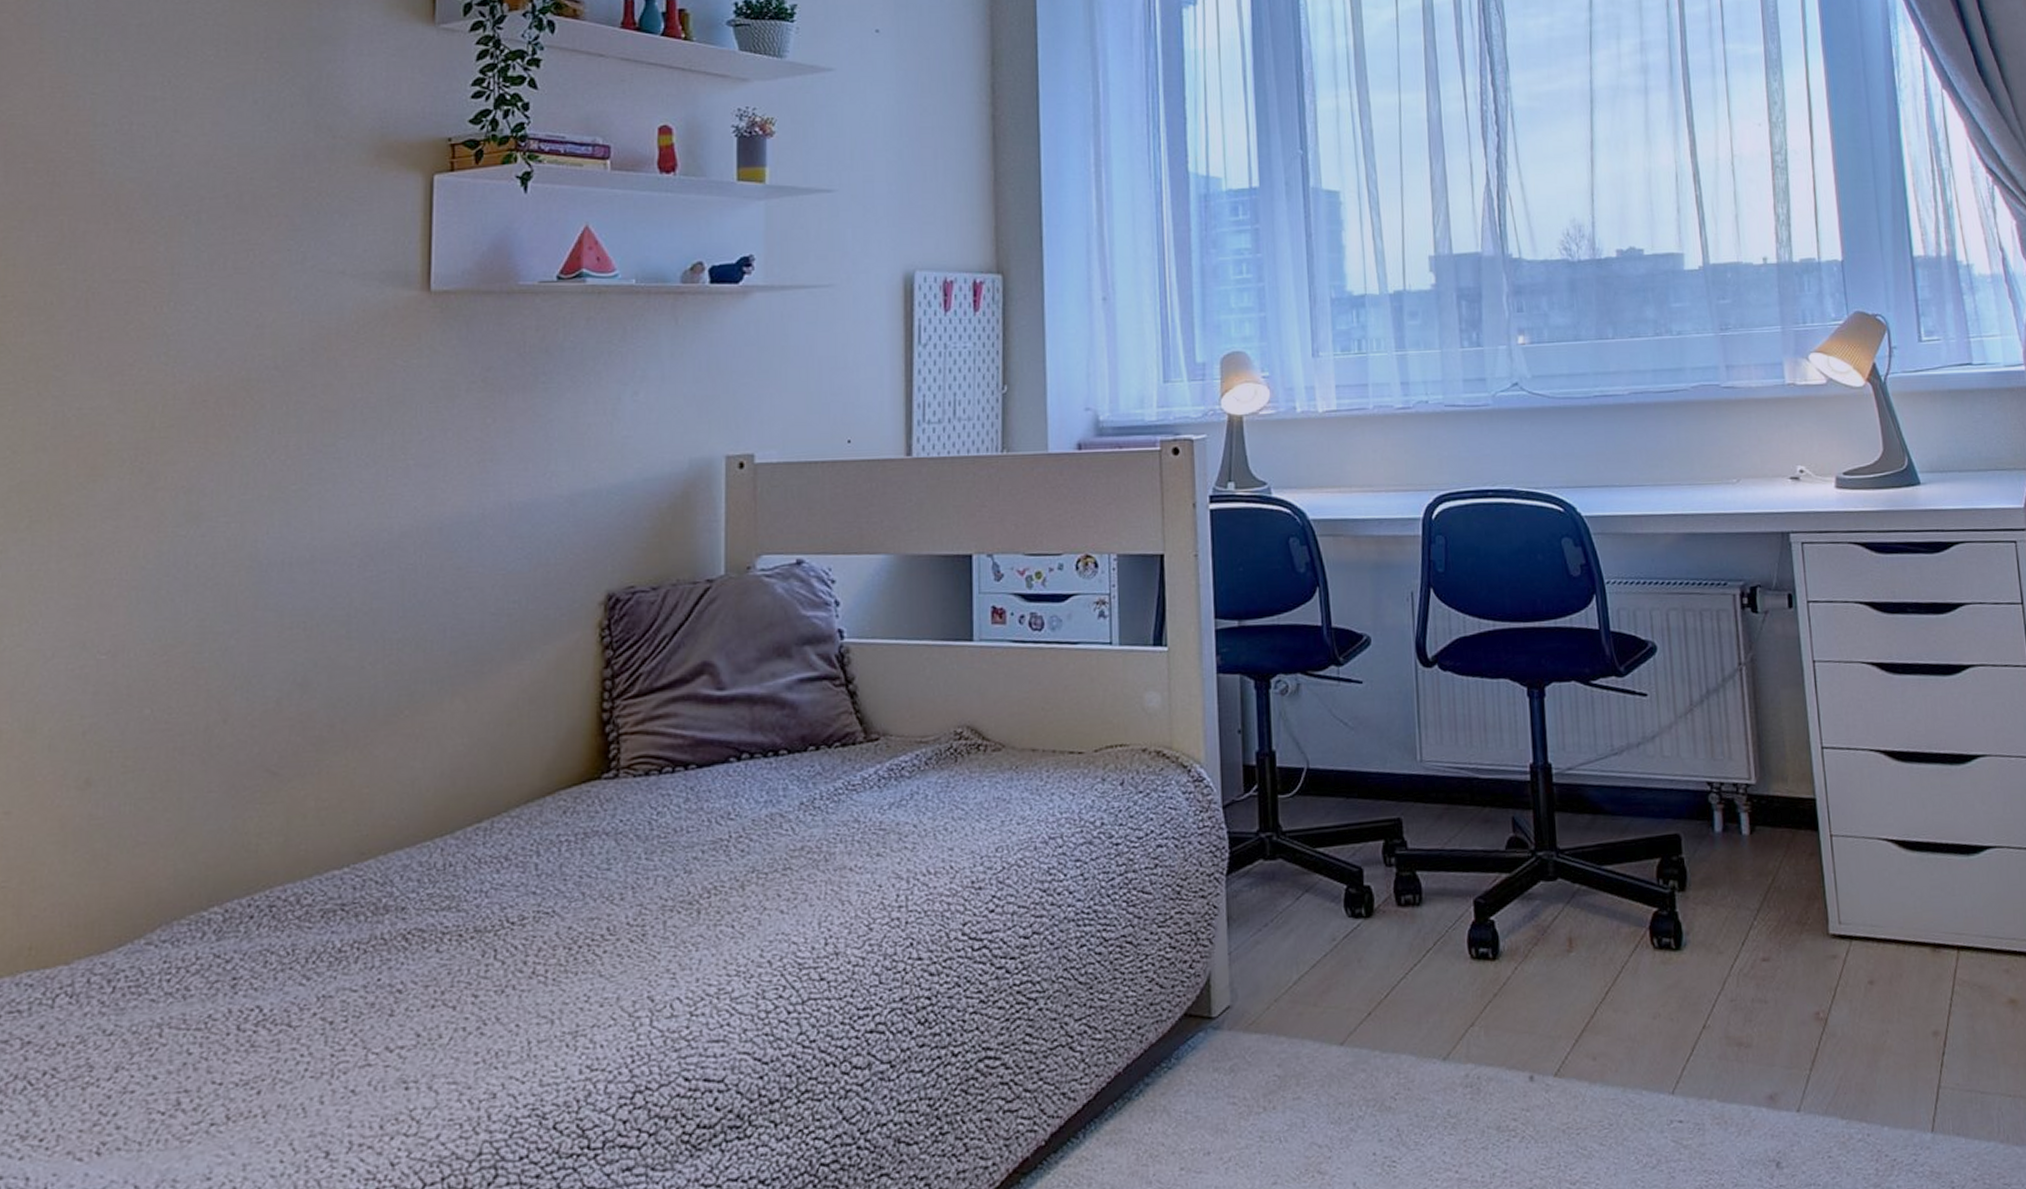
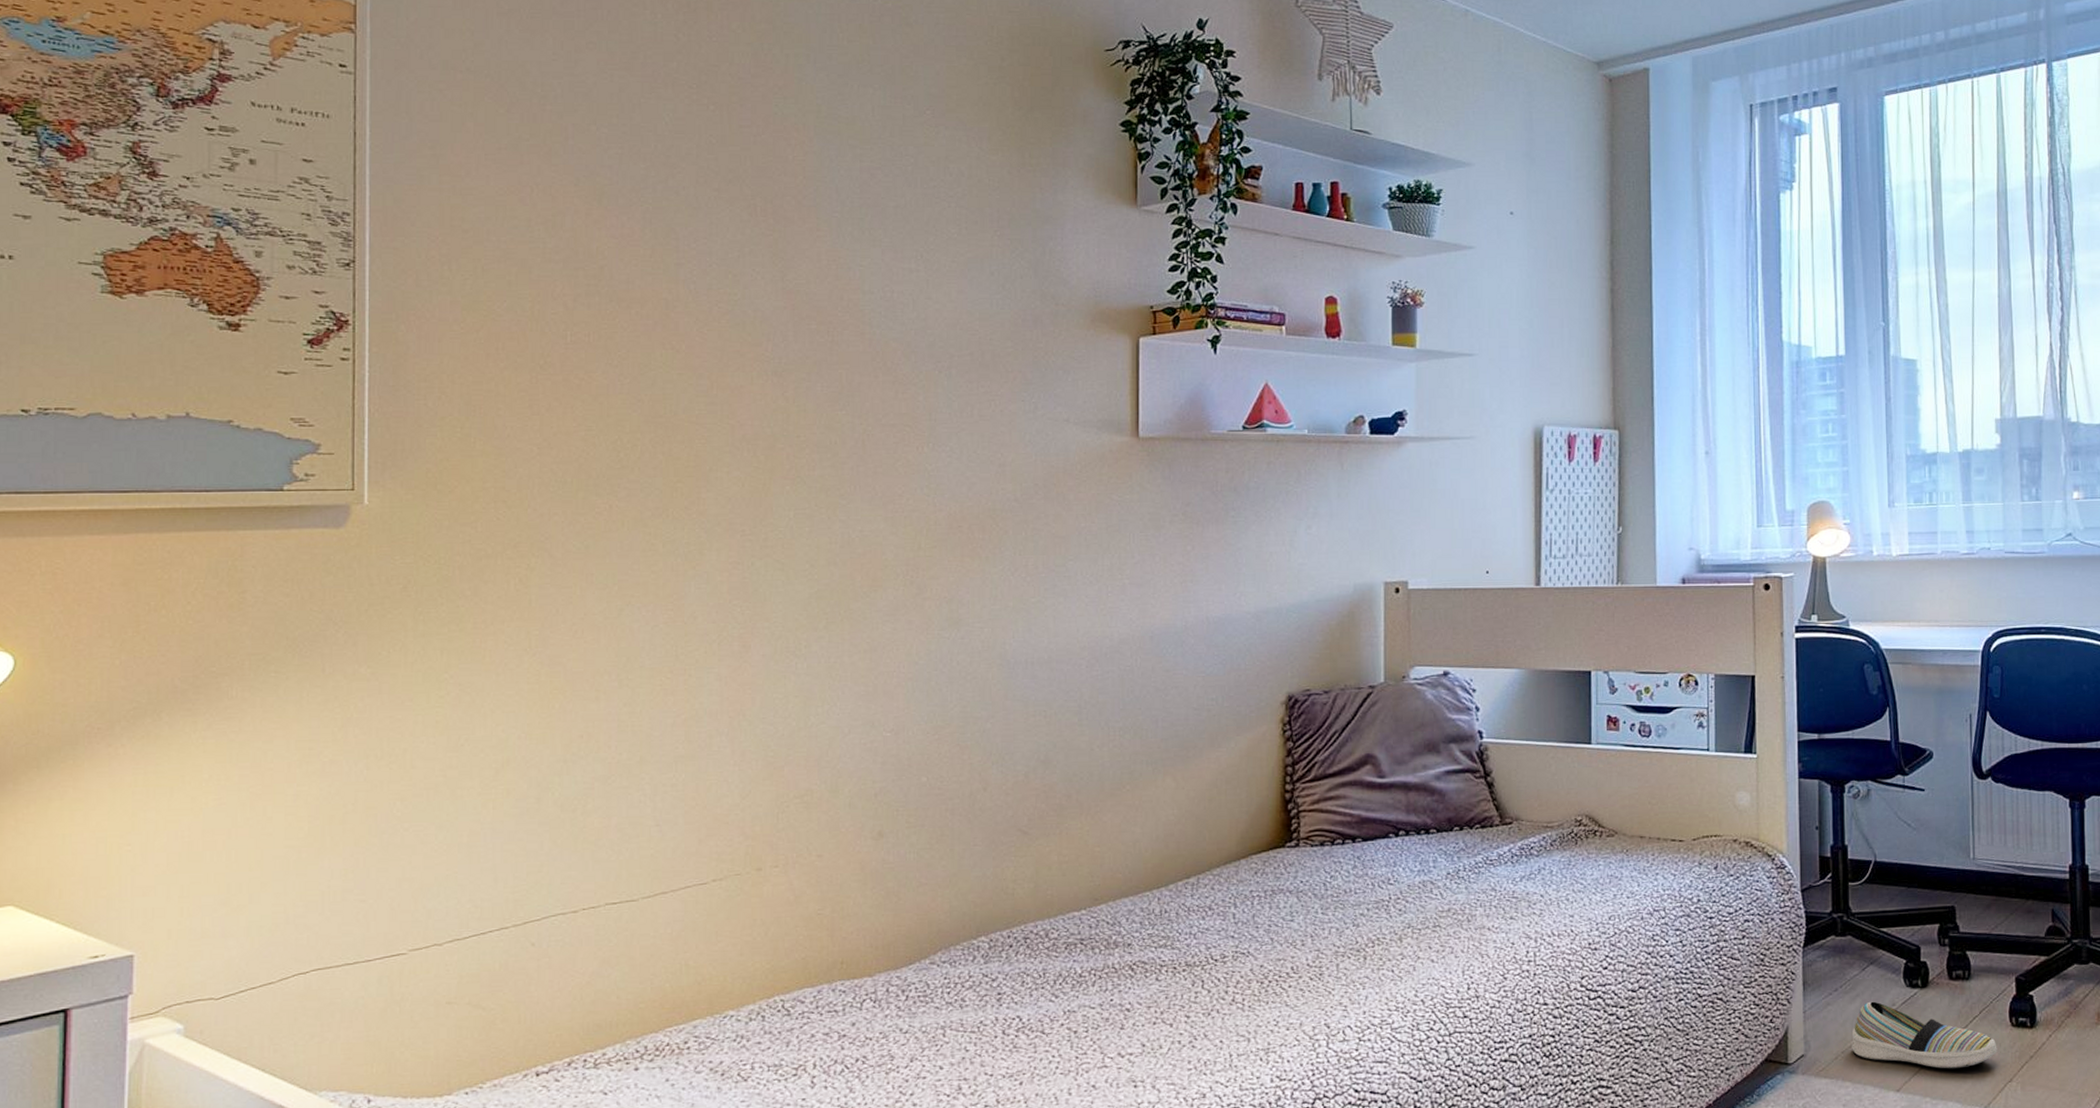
shoe: none [1286,936,1456,1014] -> present [1852,1001,1997,1069]

